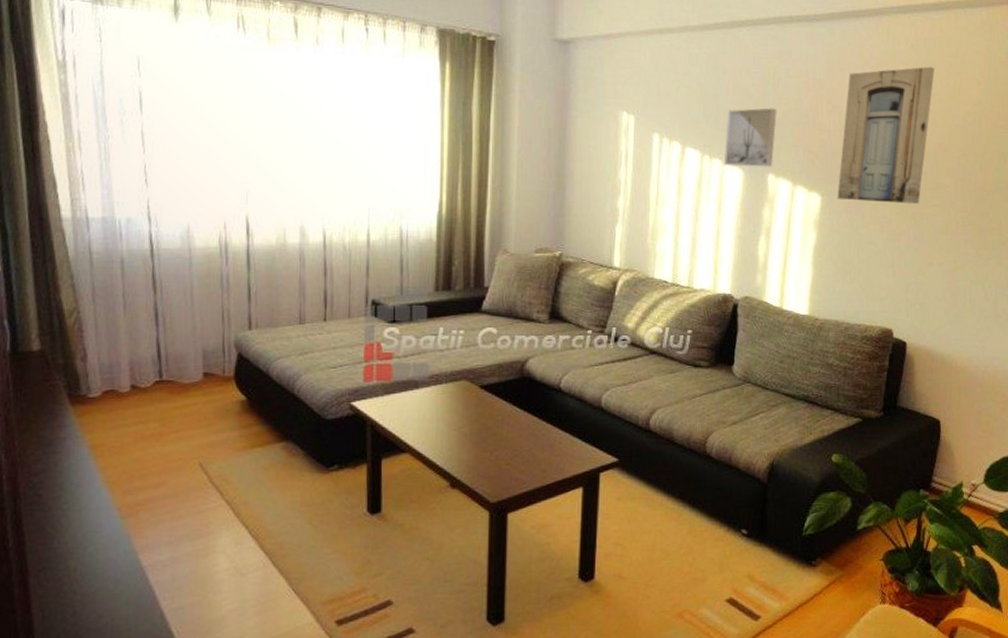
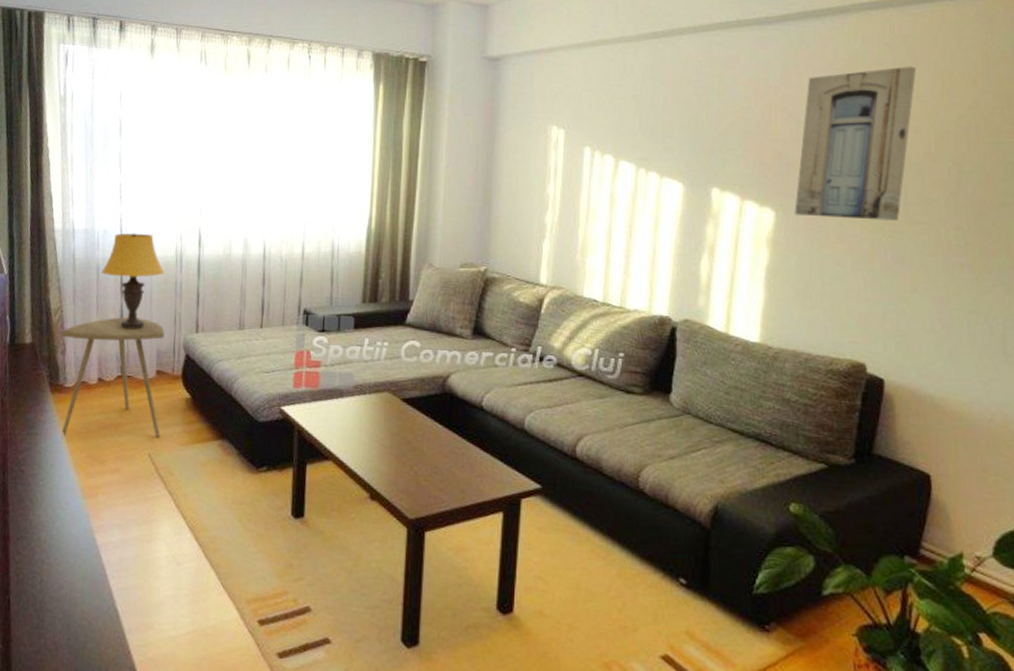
side table: none [79,315,213,451] -> present [60,316,165,437]
table lamp: none [127,221,207,329] -> present [101,233,165,329]
wall art: present [724,108,777,167] -> none [661,117,722,181]

